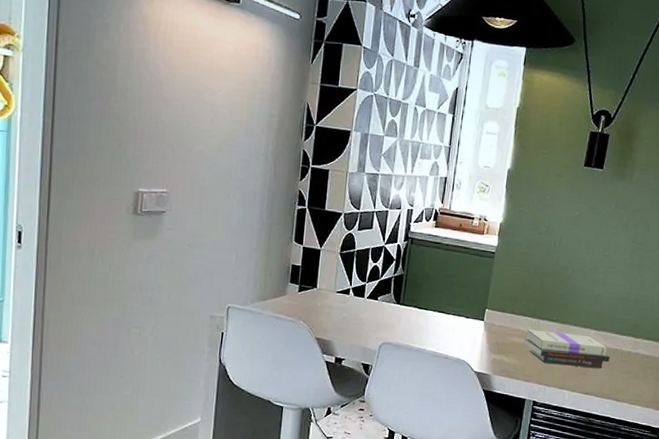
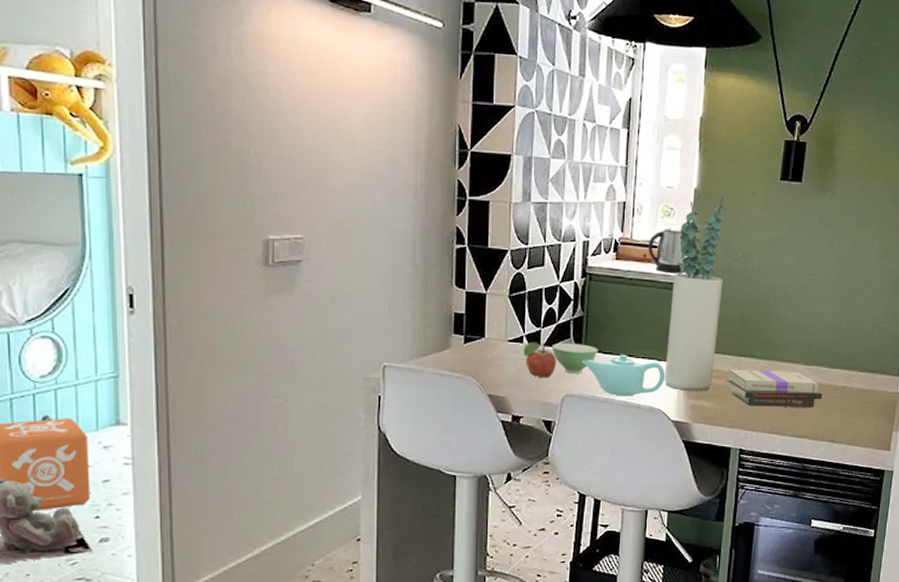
fruit: none [349,294,377,327] -> present [523,342,556,379]
bowl: none [374,296,415,325] -> present [551,342,599,374]
teapot: none [399,310,472,348] -> present [581,354,666,397]
kettle: none [464,202,497,243] -> present [648,228,686,274]
vase: none [470,177,535,348] -> present [664,196,727,391]

